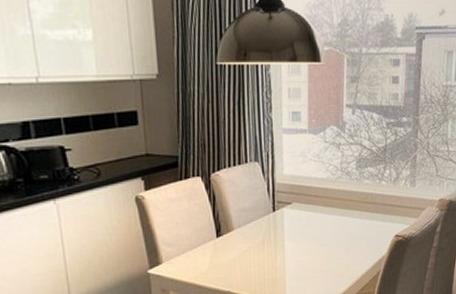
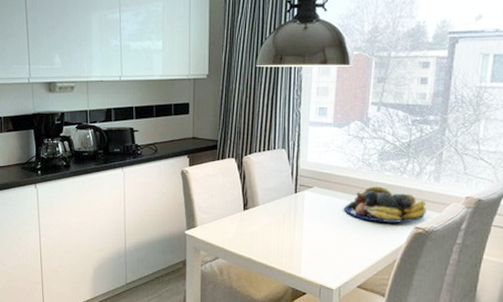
fruit bowl: none [326,196,405,234] -> present [344,186,427,223]

